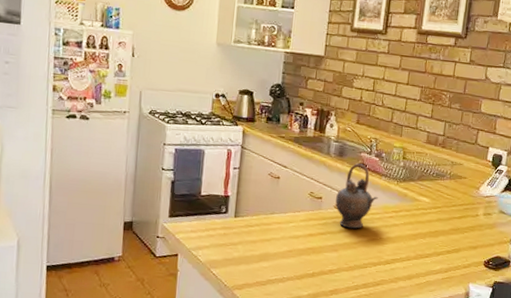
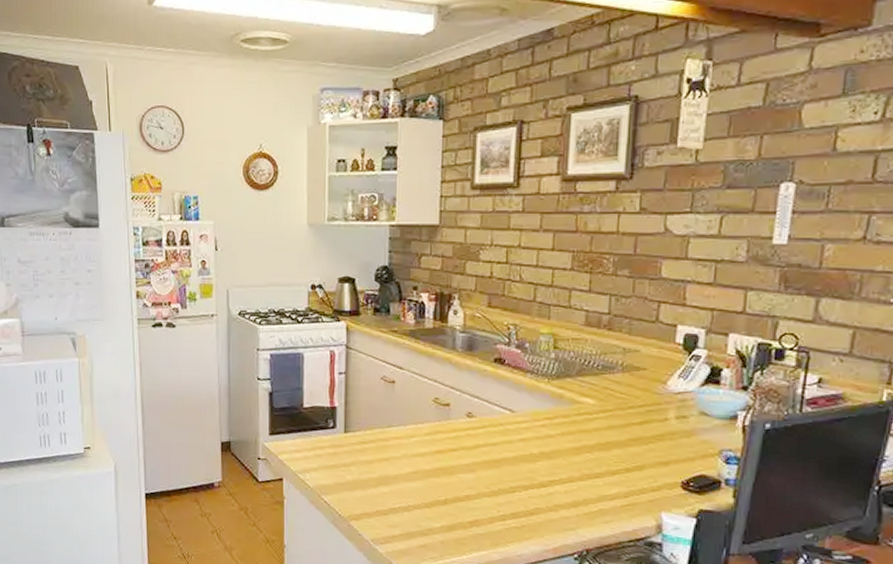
teapot: present [335,163,378,229] -> none [468,358,524,443]

